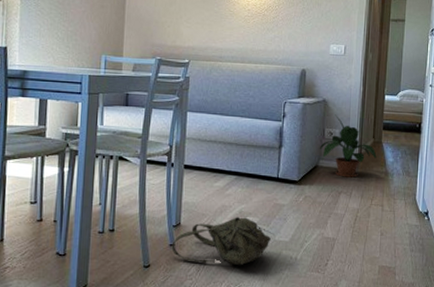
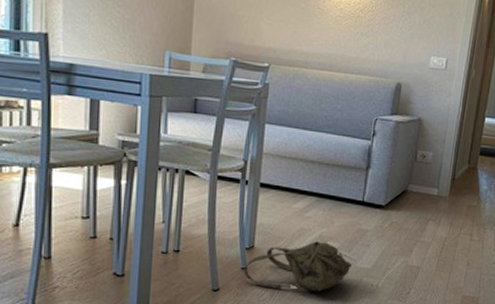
potted plant: present [319,114,377,178] -> none [409,135,471,205]

